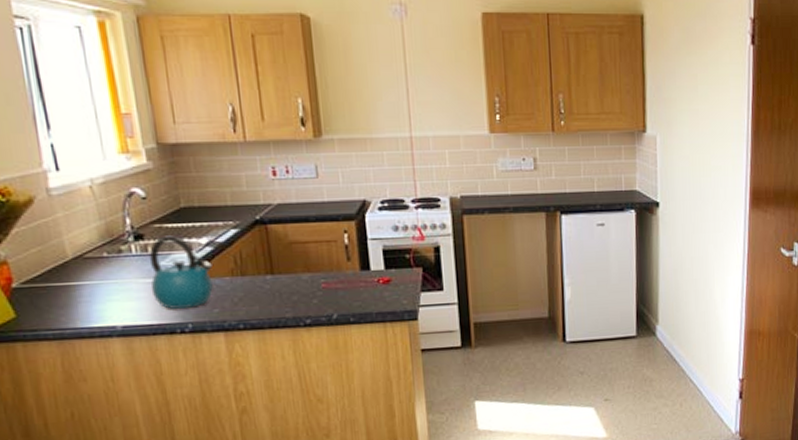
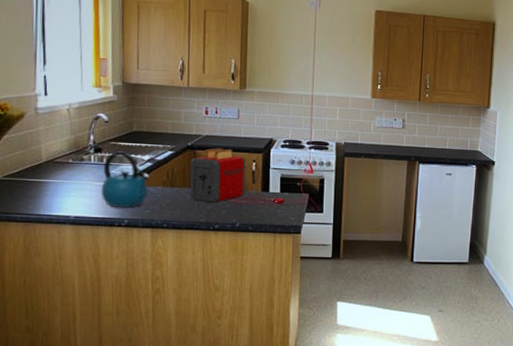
toaster: none [262,218,339,292] -> present [189,148,246,203]

